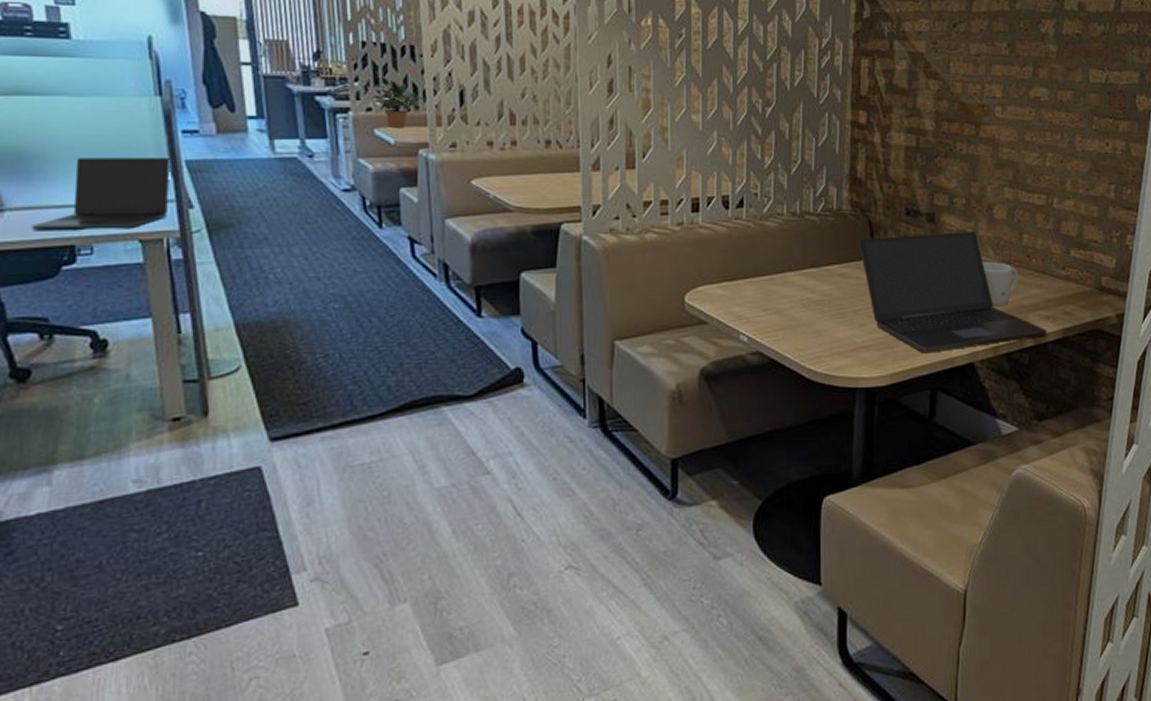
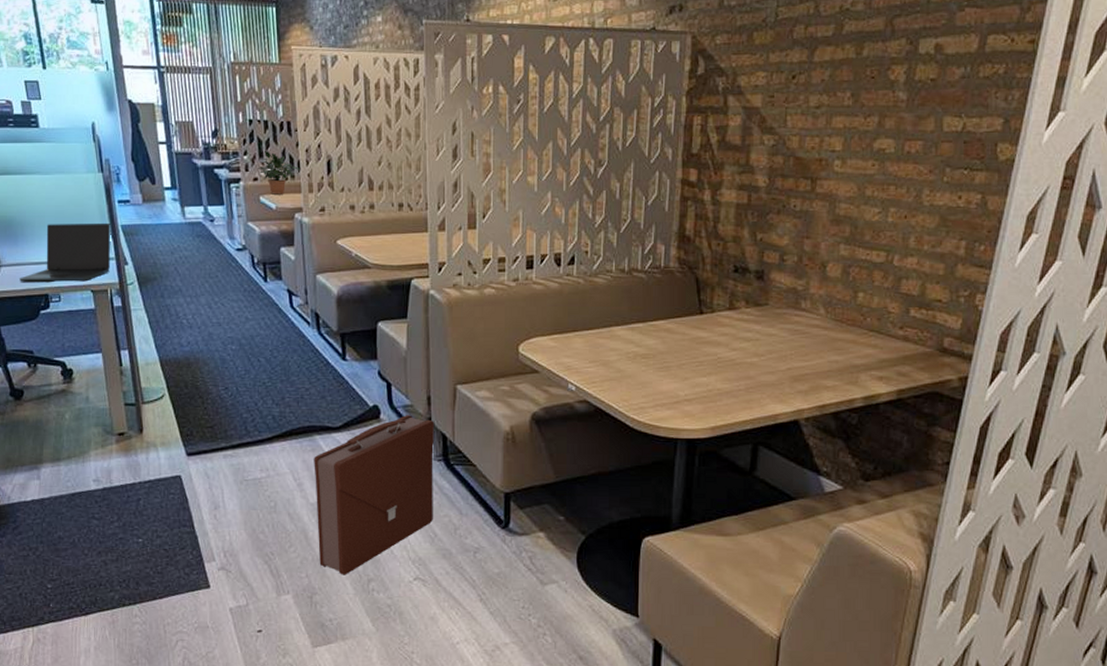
briefcase: none [440,376,590,572] -> present [314,414,435,575]
laptop: present [858,232,1048,353] -> none [684,290,880,409]
mug: present [982,262,1019,306] -> none [812,321,851,365]

